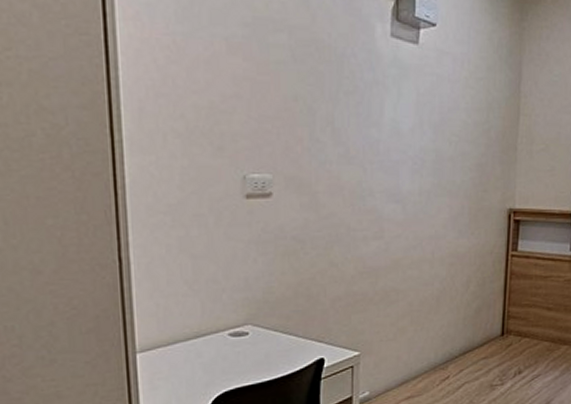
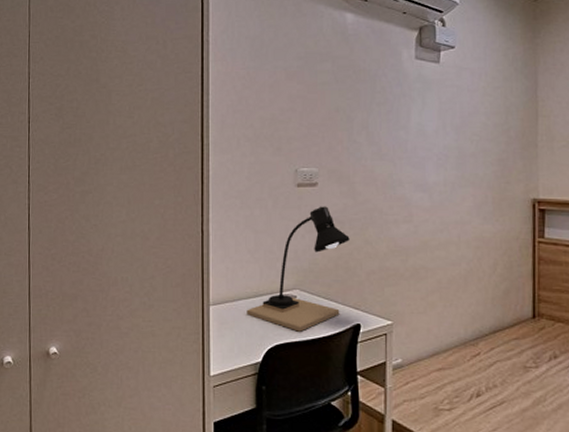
desk lamp: none [186,222,312,374] -> present [247,206,350,332]

